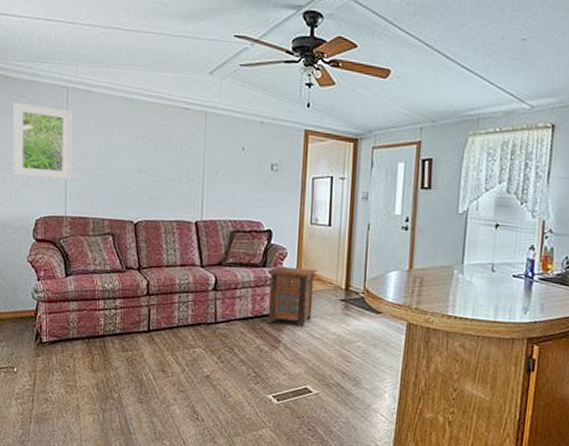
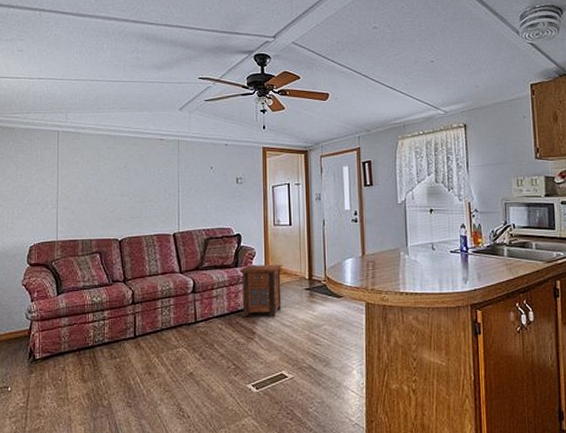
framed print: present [12,102,73,180] -> none [9,147,63,210]

